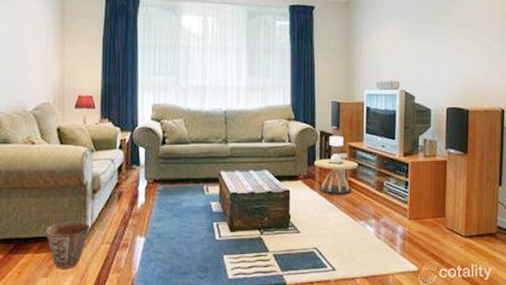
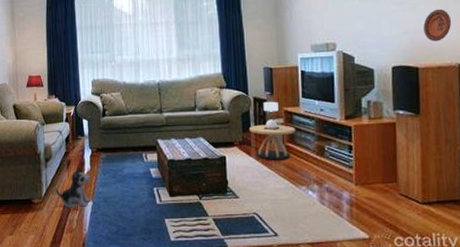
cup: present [45,222,91,270] -> none [9,187,46,229]
plush toy: none [102,198,144,245] -> present [55,166,90,208]
decorative plate: none [475,56,497,87] -> present [423,9,451,42]

